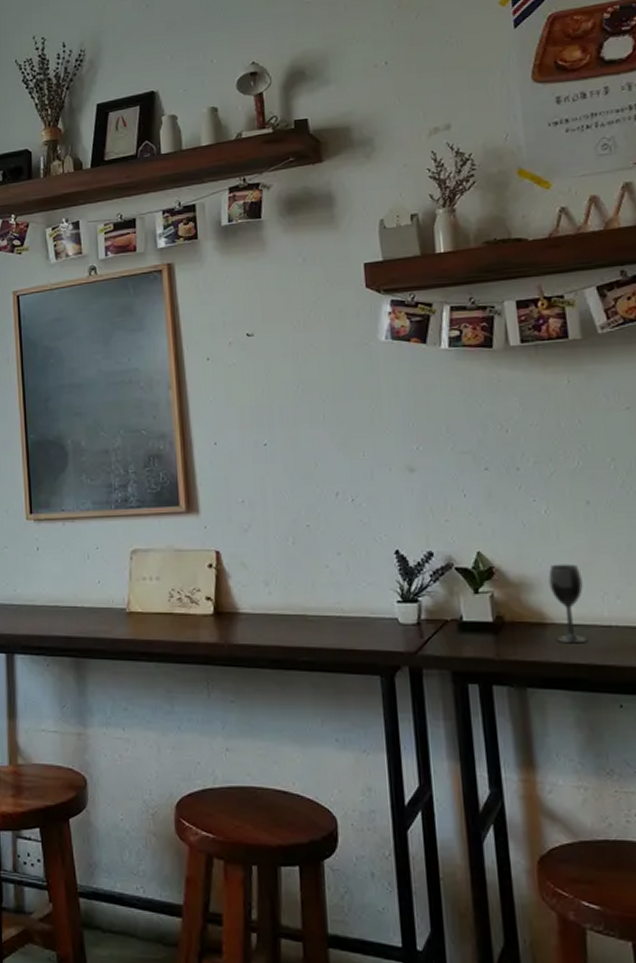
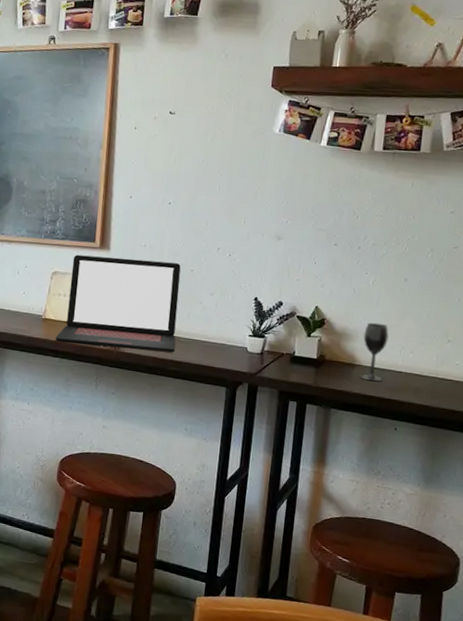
laptop: none [146,519,304,641] -> present [55,254,181,353]

